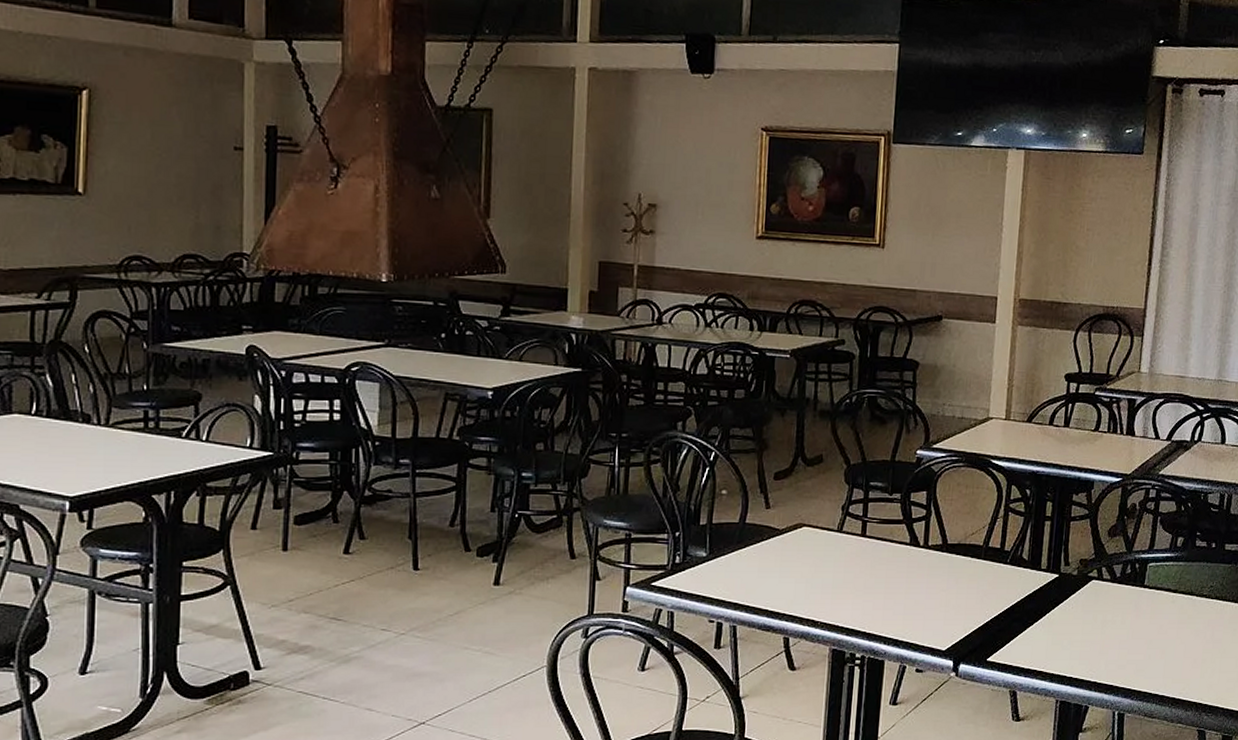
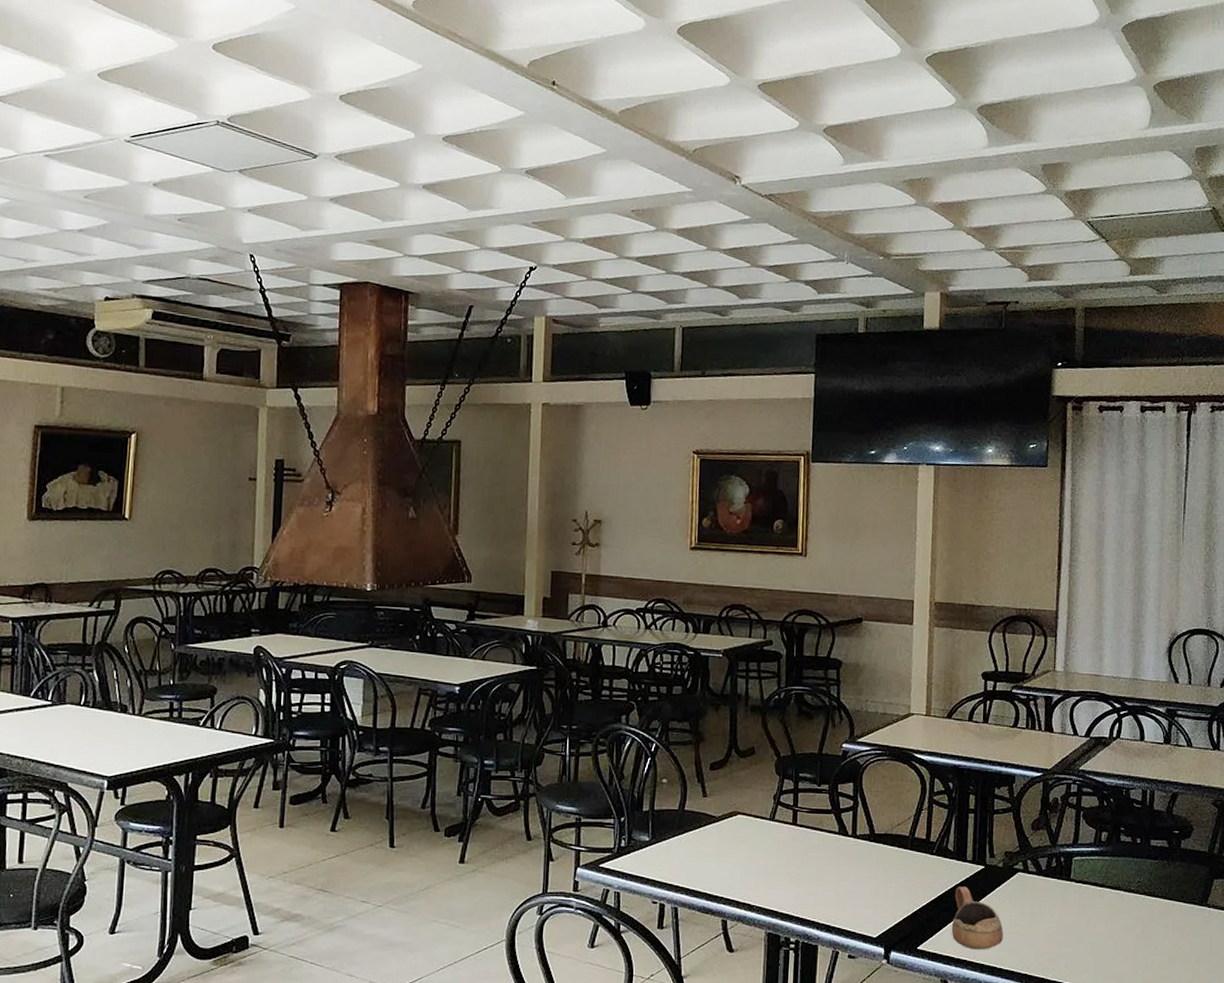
cup: none [1022,596,1075,659] -> present [951,886,1003,950]

